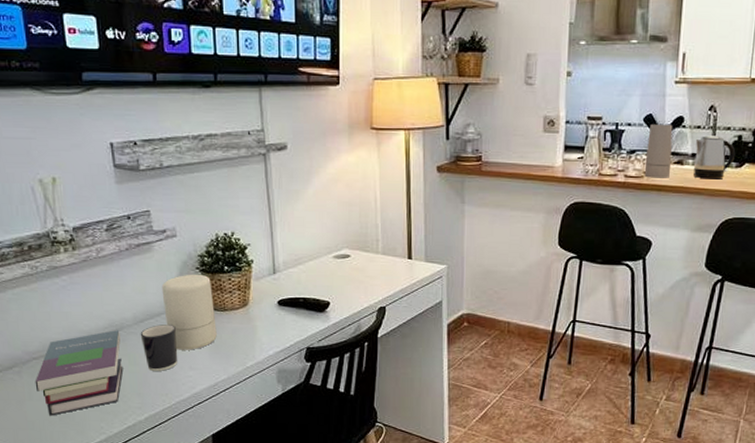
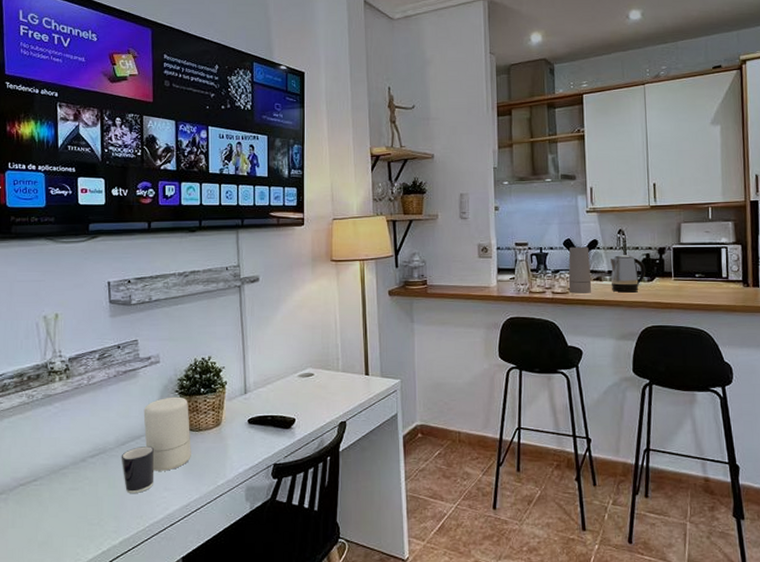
books: present [35,330,124,416] -> none [19,454,103,543]

